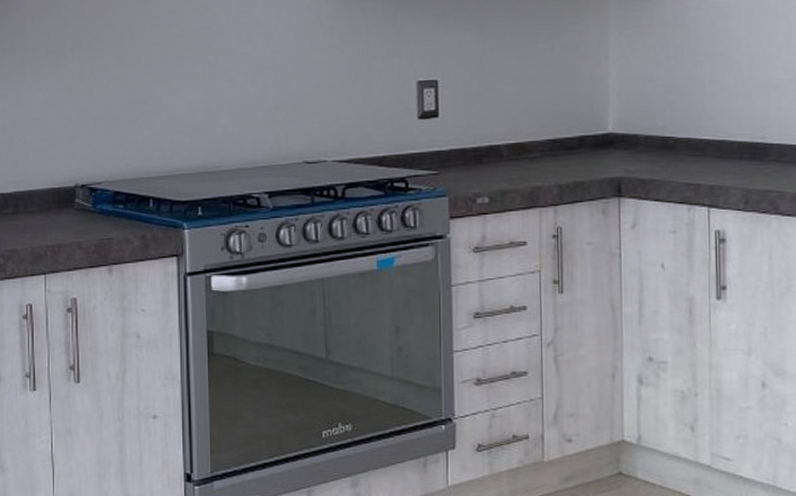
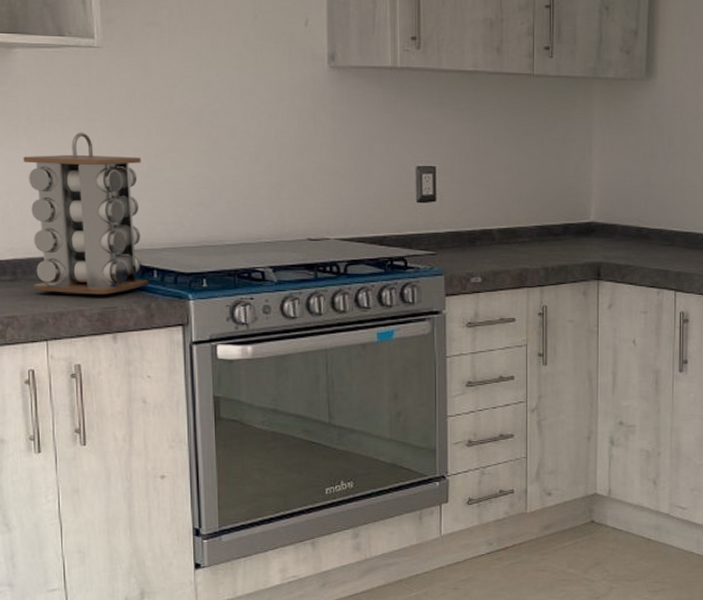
spice rack: none [28,62,144,227] -> present [23,132,149,296]

